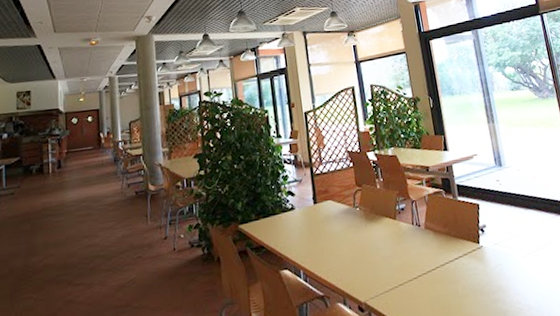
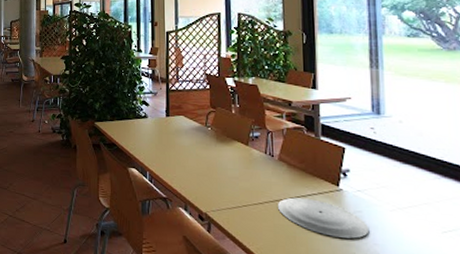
plate: none [430,262,510,297] -> present [277,197,370,239]

